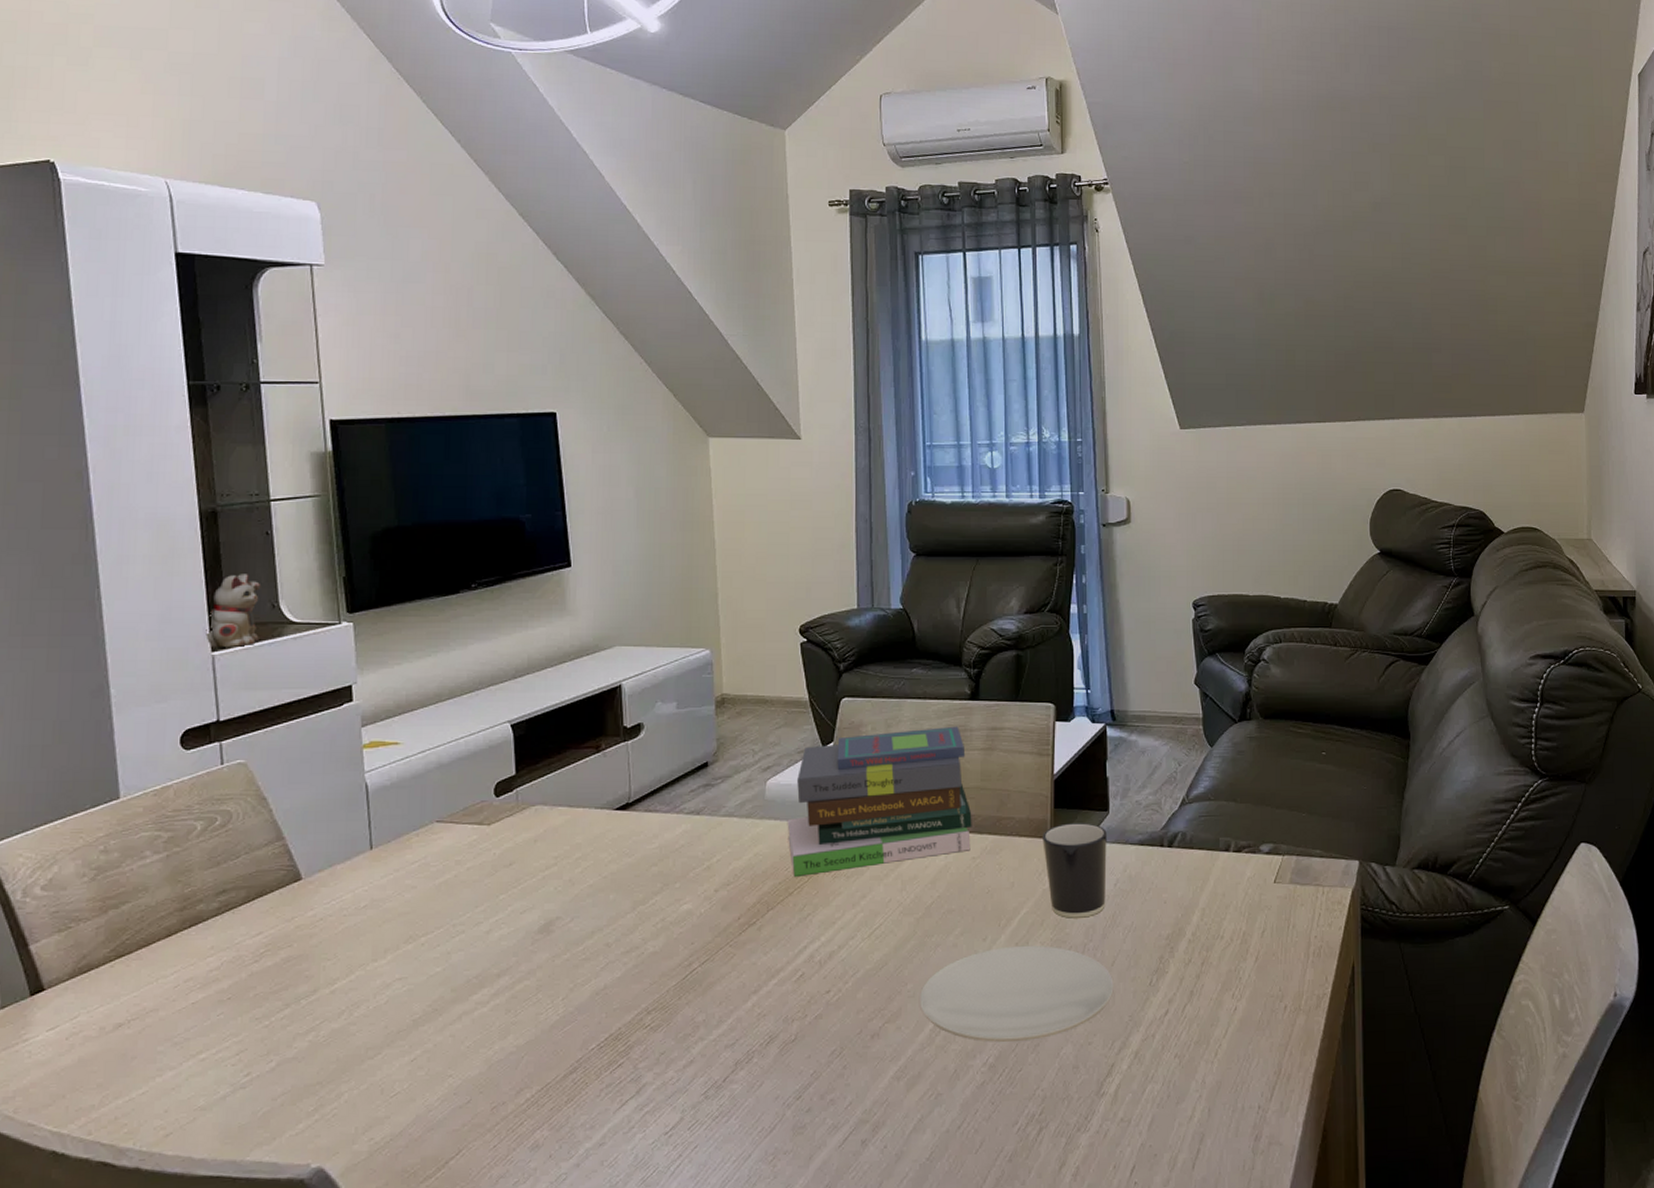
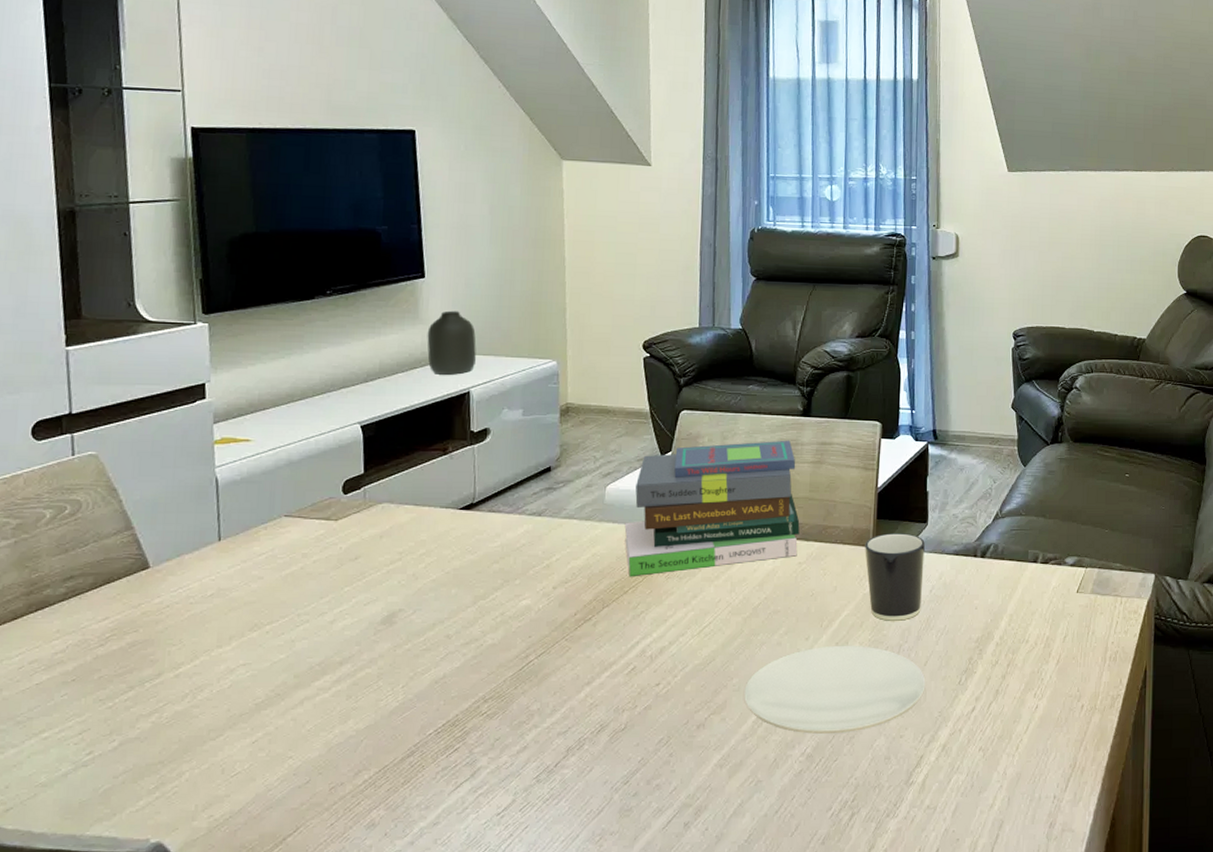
decorative figurine: present [206,574,261,647] -> none [60,272,118,343]
vase: none [575,600,626,668] -> present [427,310,476,375]

